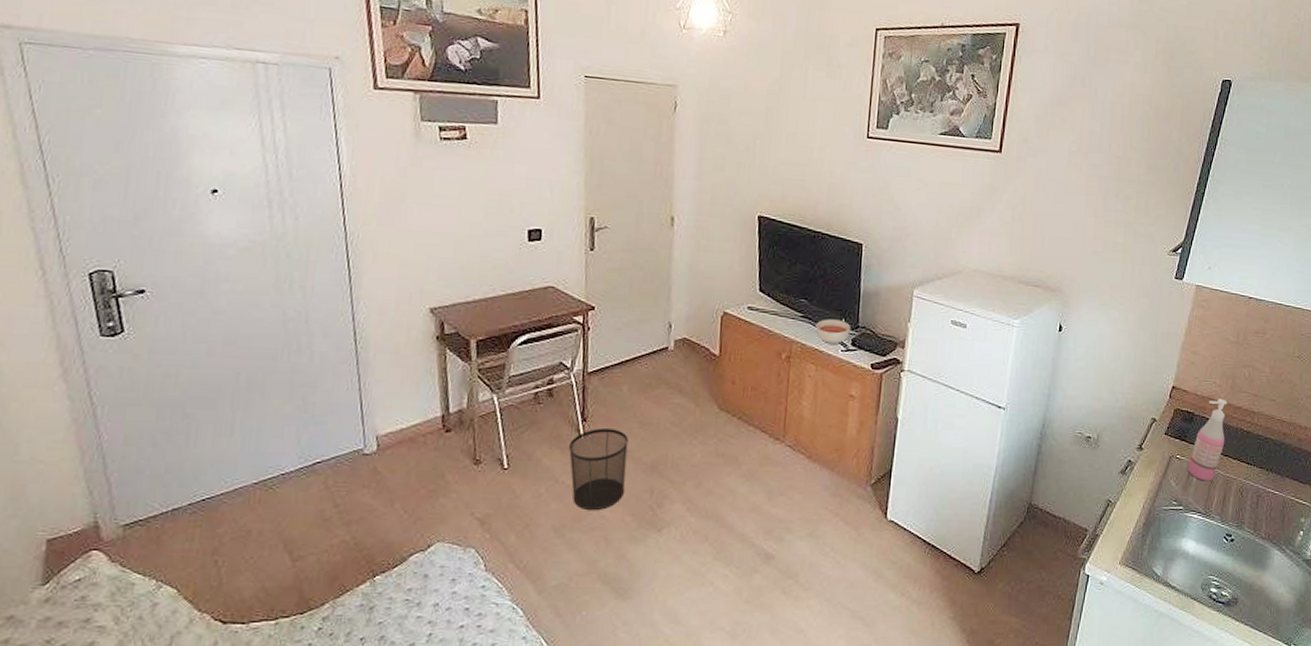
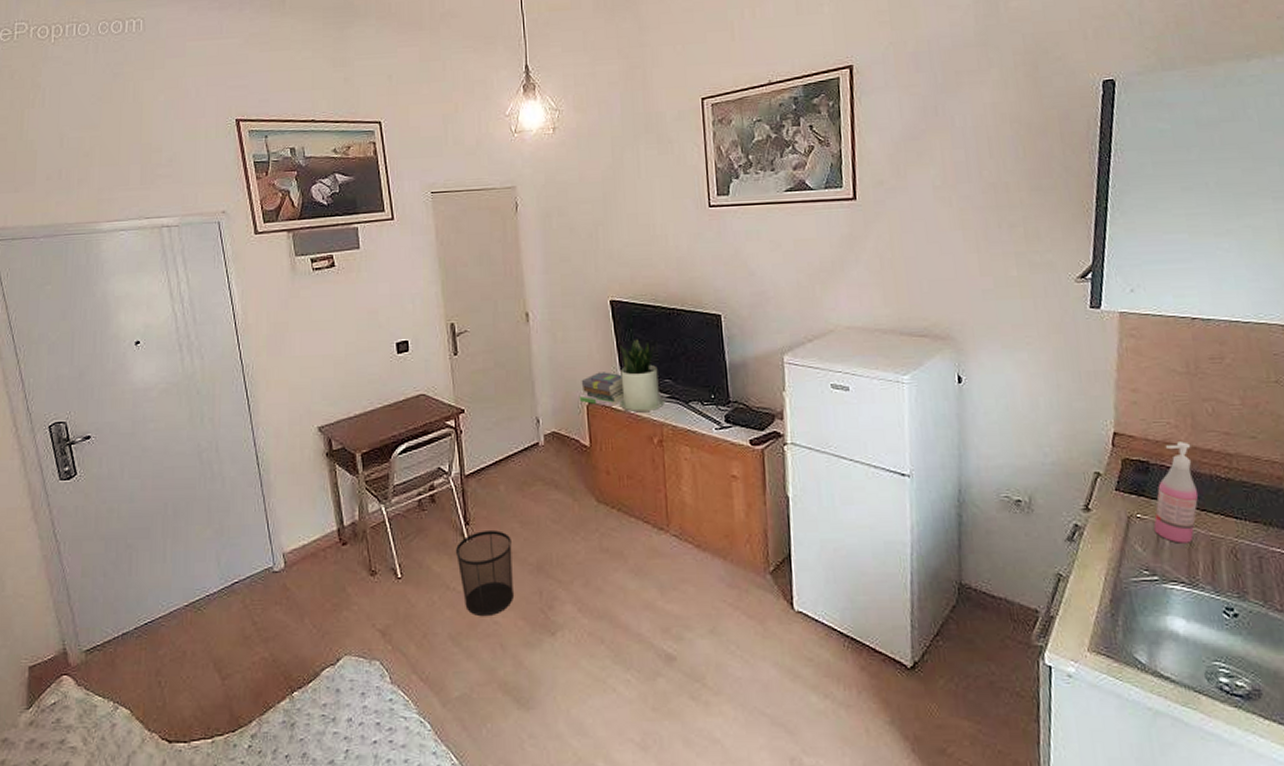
books: none [714,285,760,321] -> present [579,372,624,408]
planter: none [753,257,797,329] -> present [619,339,664,413]
bowl: present [815,319,851,345] -> none [684,396,722,424]

